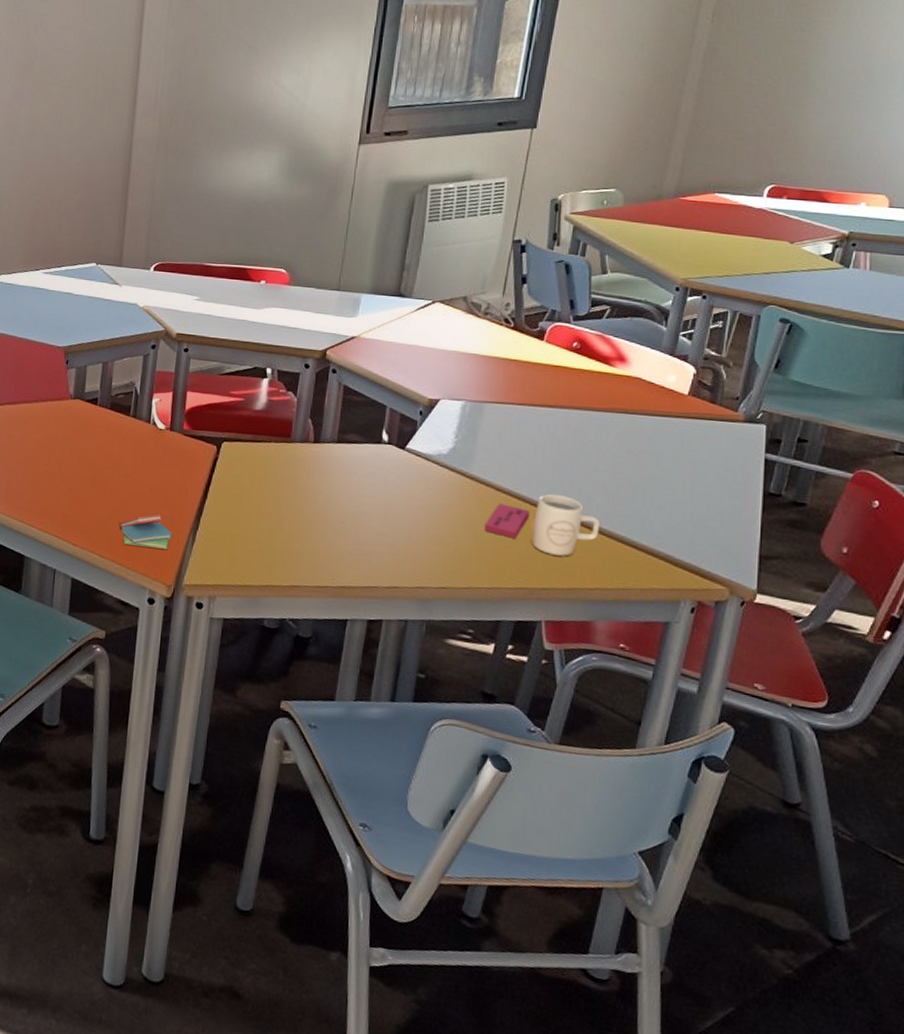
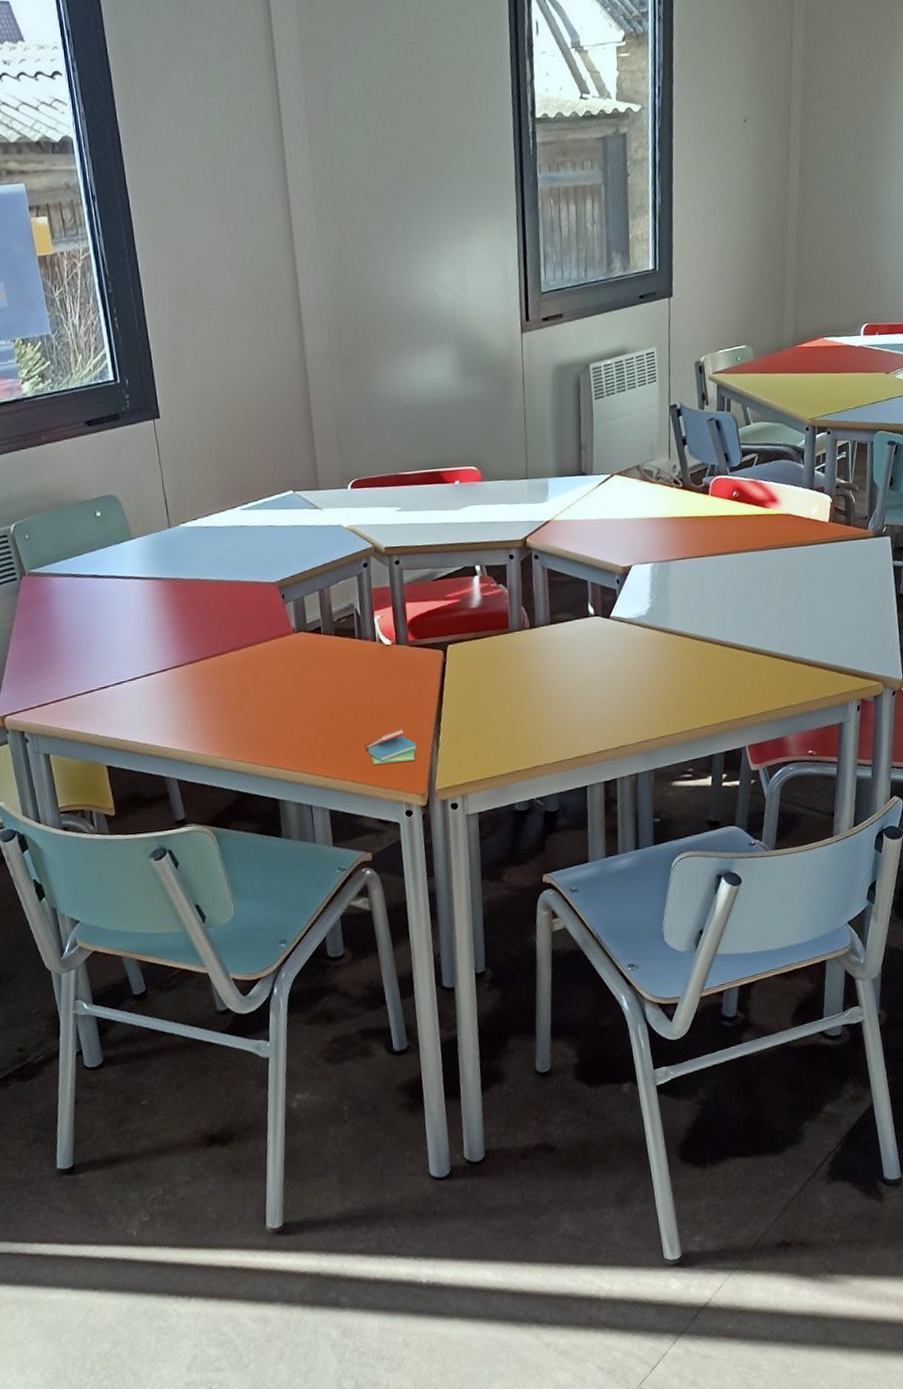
eraser: present [484,503,530,539] -> none [686,650,722,679]
mug: present [532,493,601,556] -> none [725,631,779,687]

